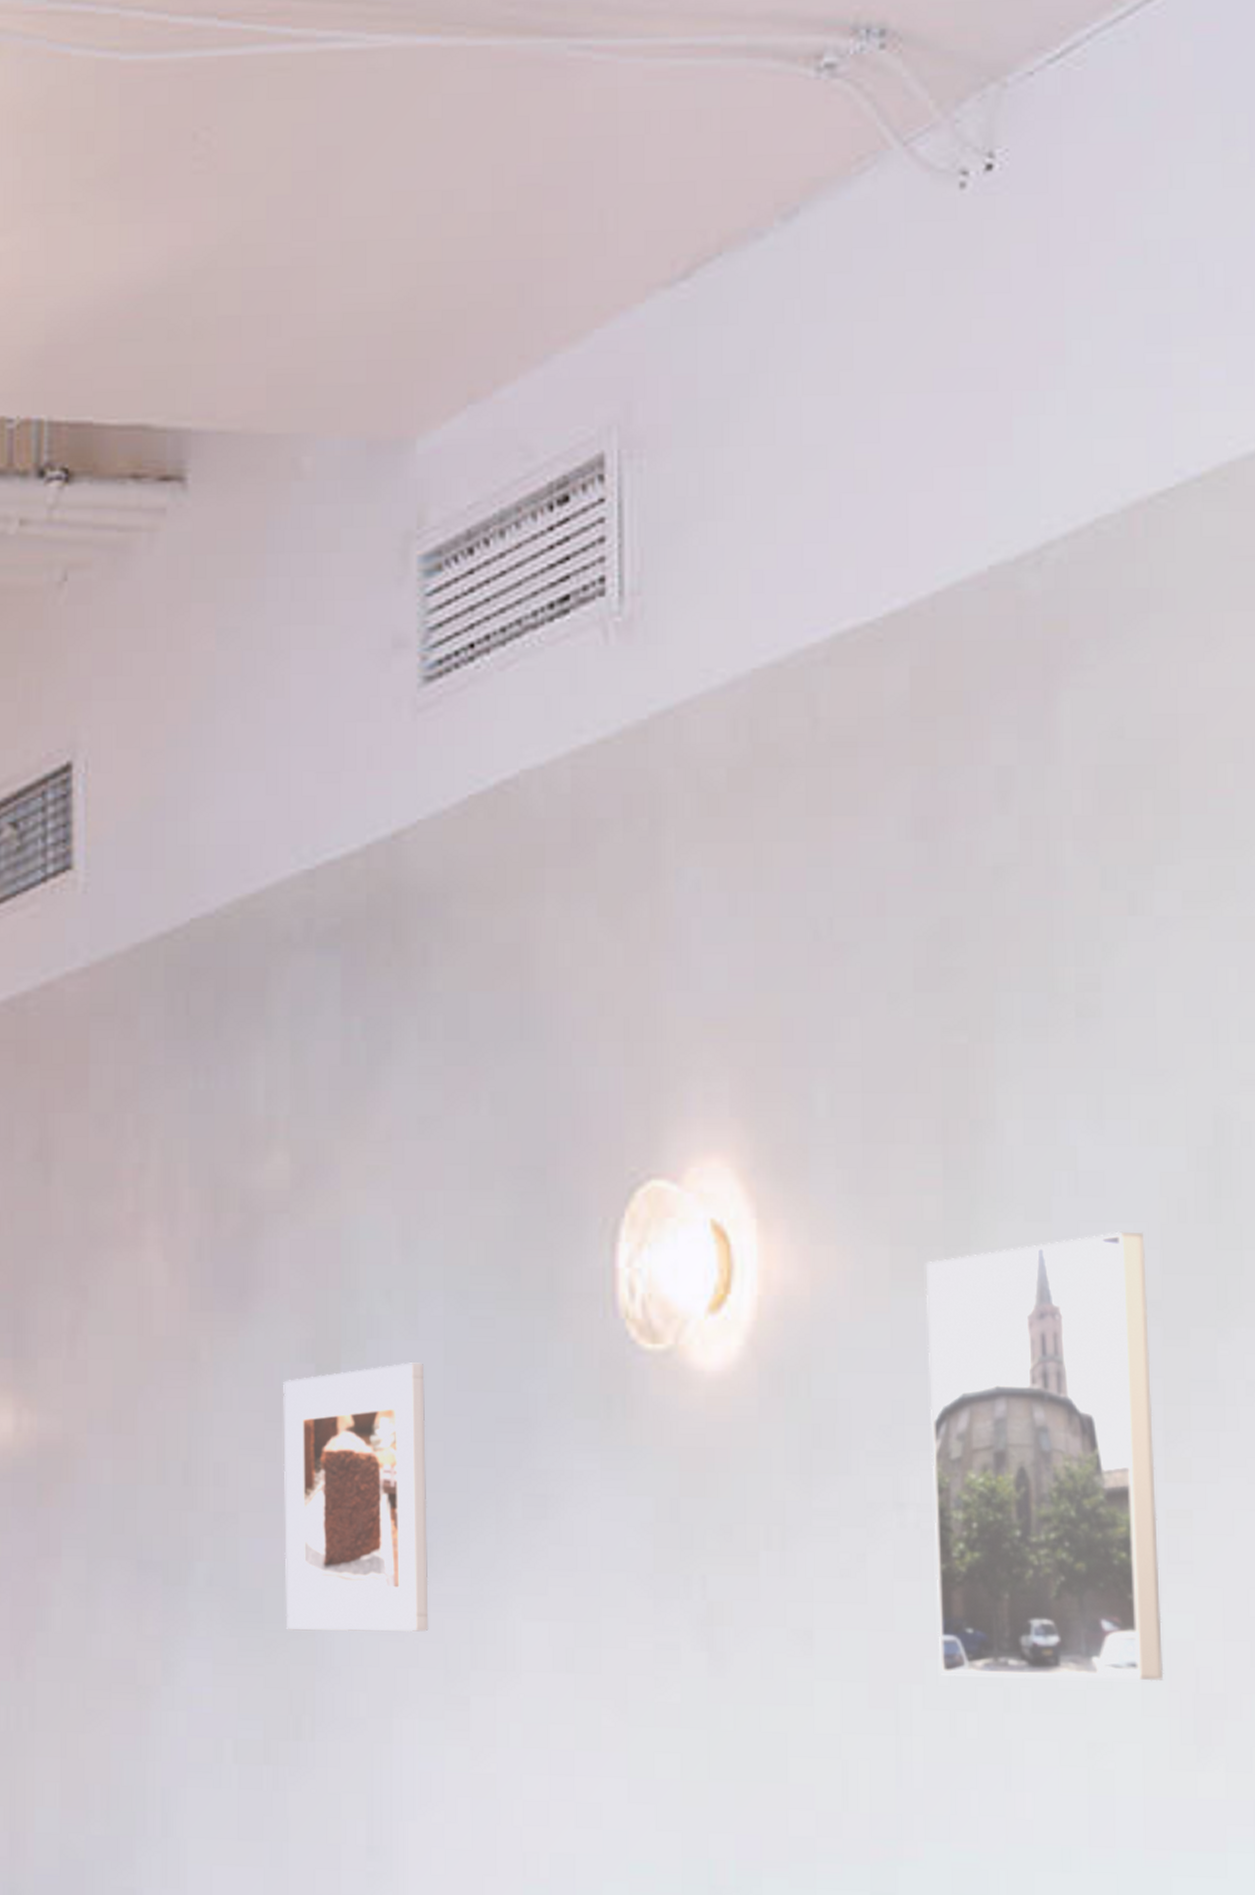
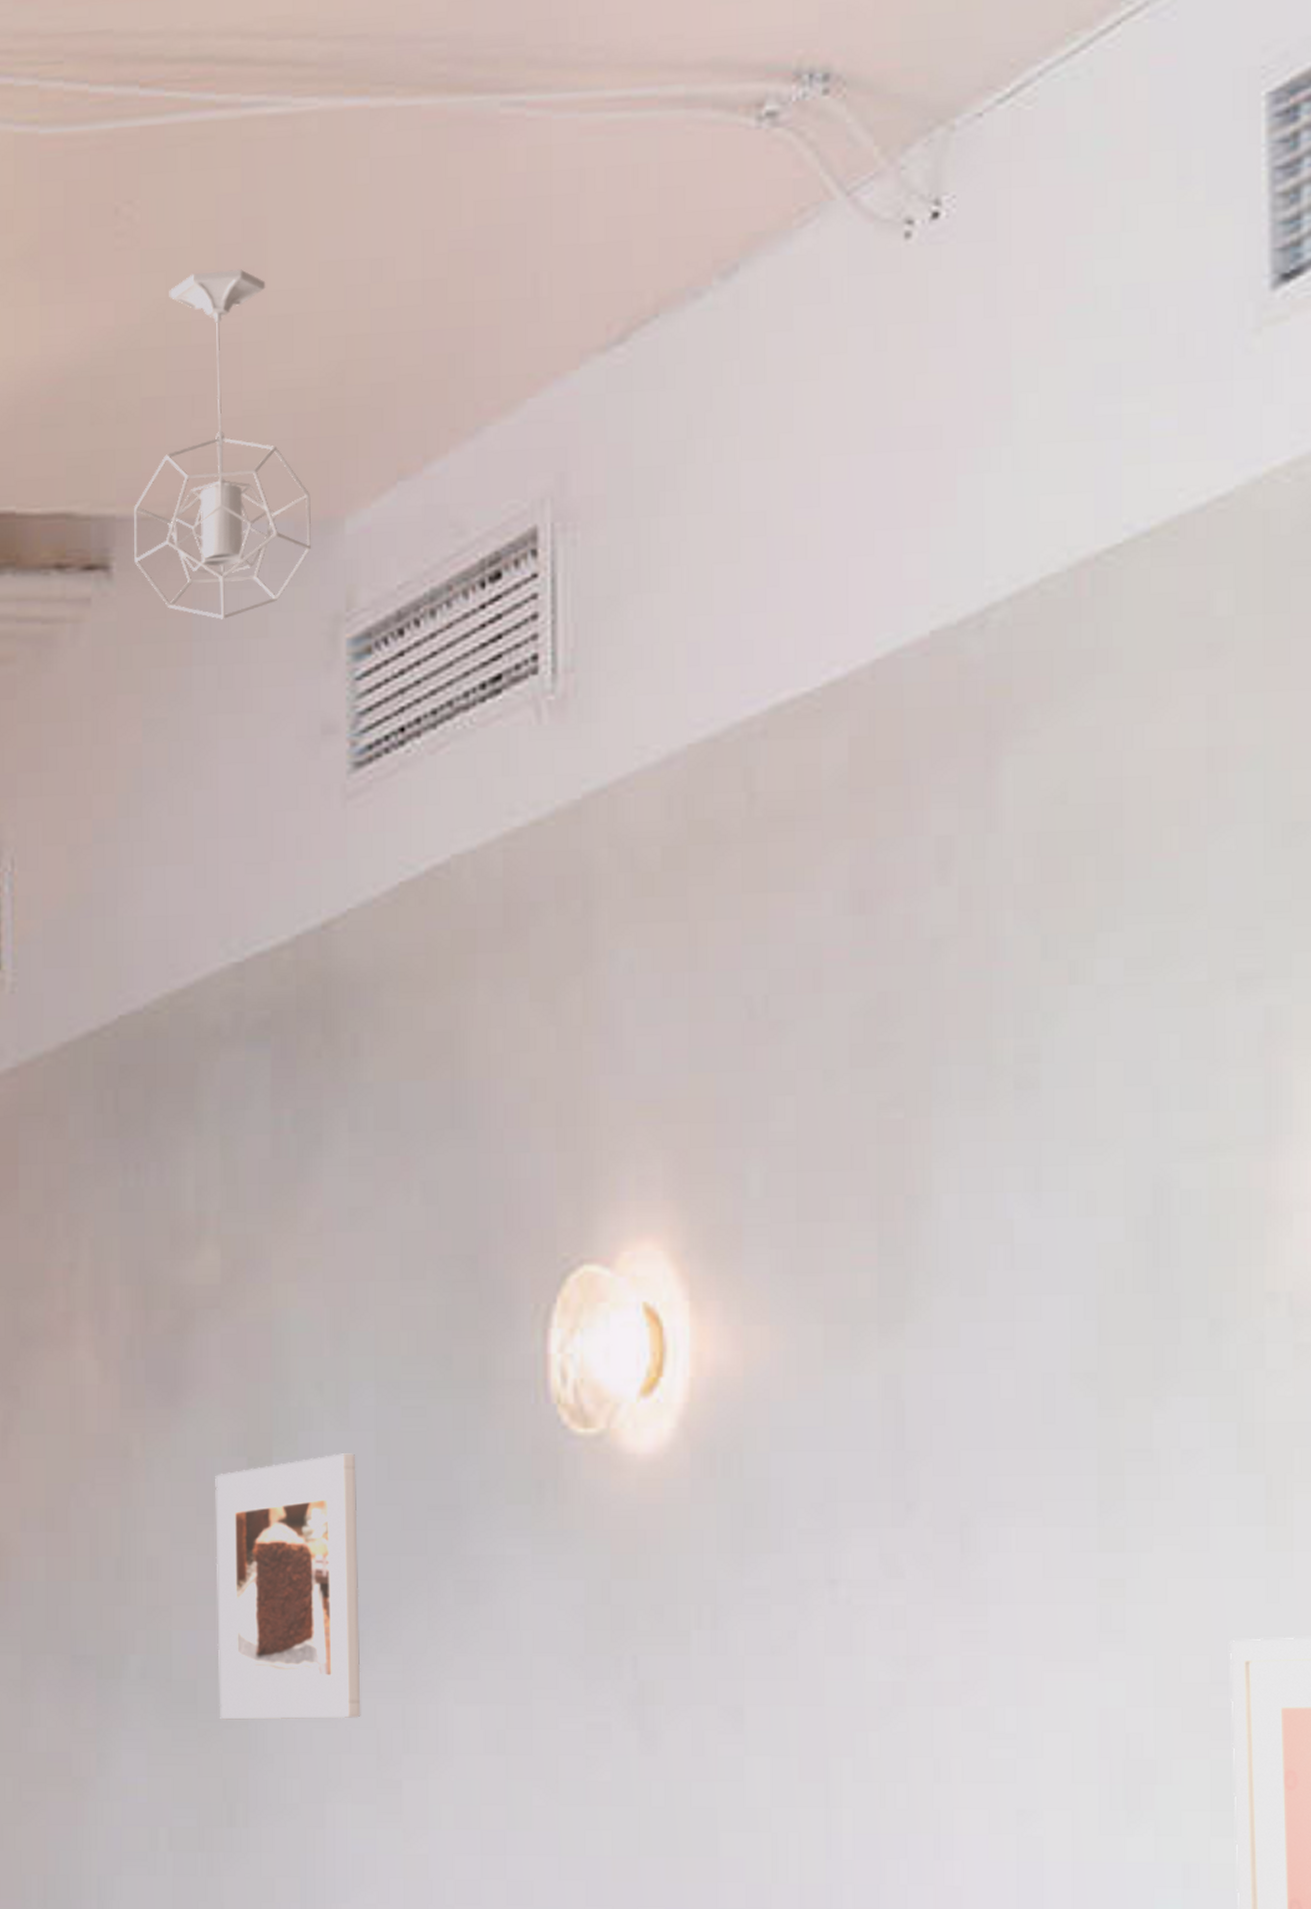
pendant light: none [209,196,384,533] -> present [134,269,312,619]
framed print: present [925,1231,1164,1682] -> none [859,1303,1094,1749]

